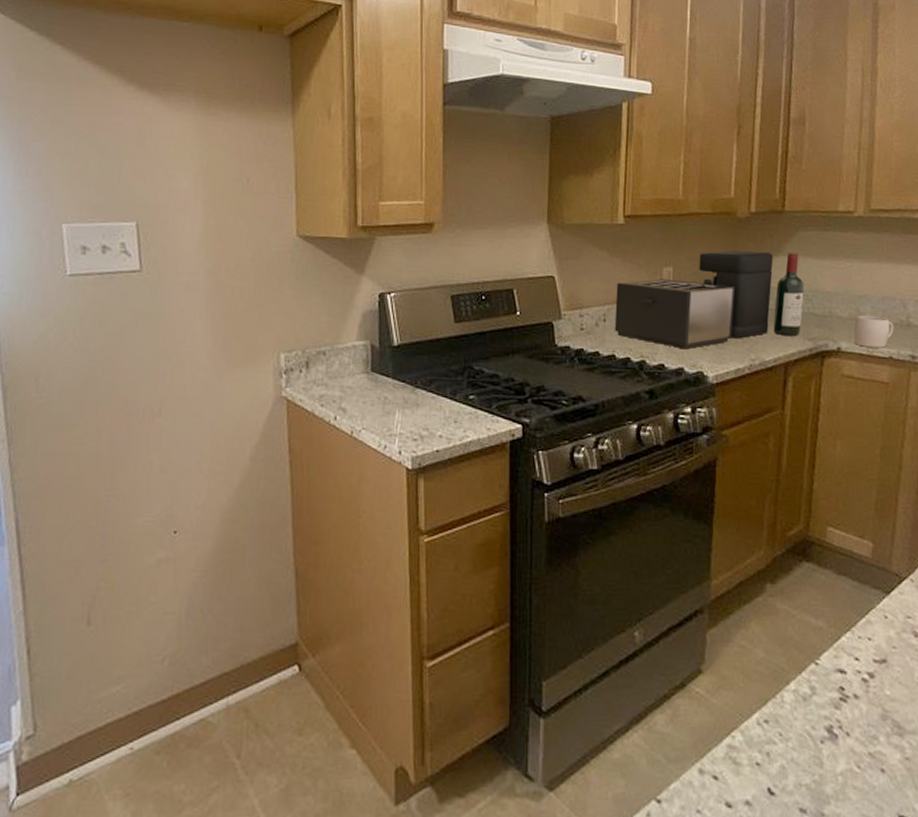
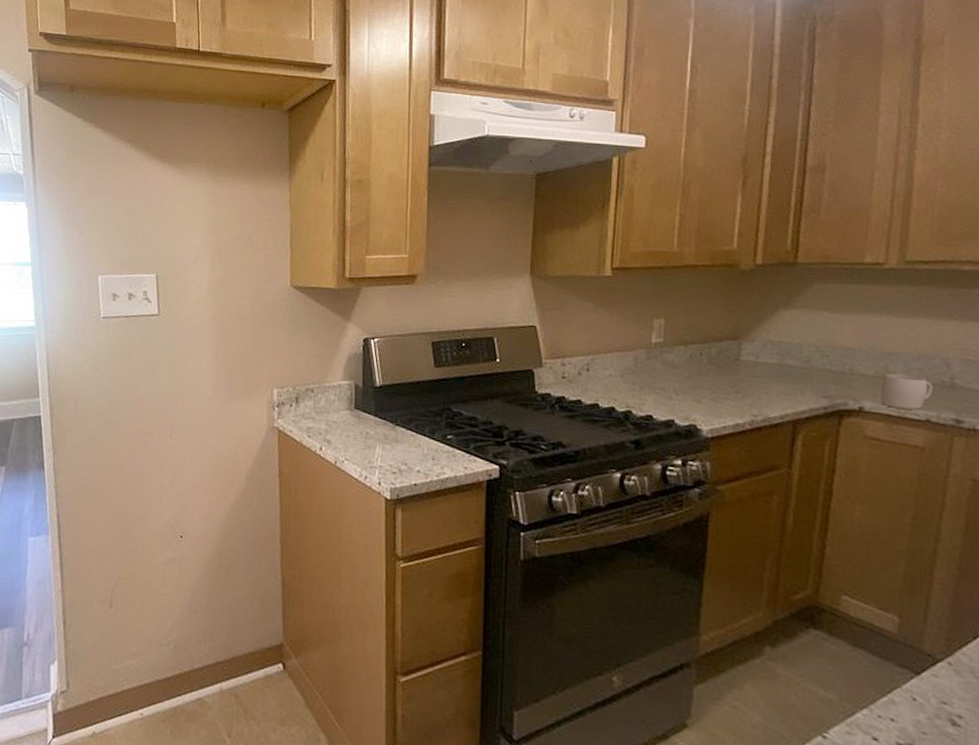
toaster: present [614,279,736,350] -> none [598,330,736,402]
coffee maker: present [699,250,774,338] -> none [694,303,782,393]
wine bottle: present [773,252,805,336] -> none [780,306,820,393]

